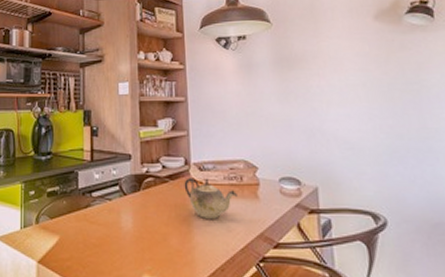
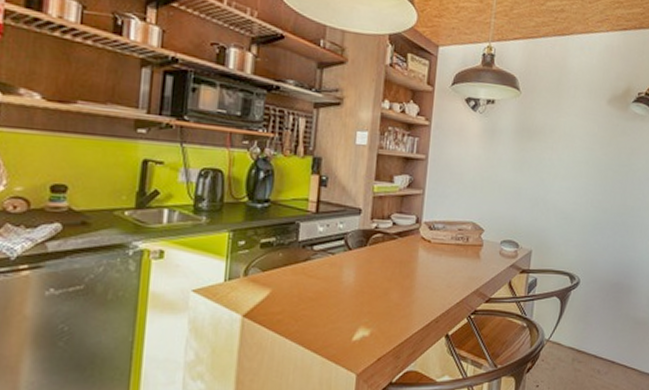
teapot: present [184,178,237,219] -> none [412,236,461,275]

